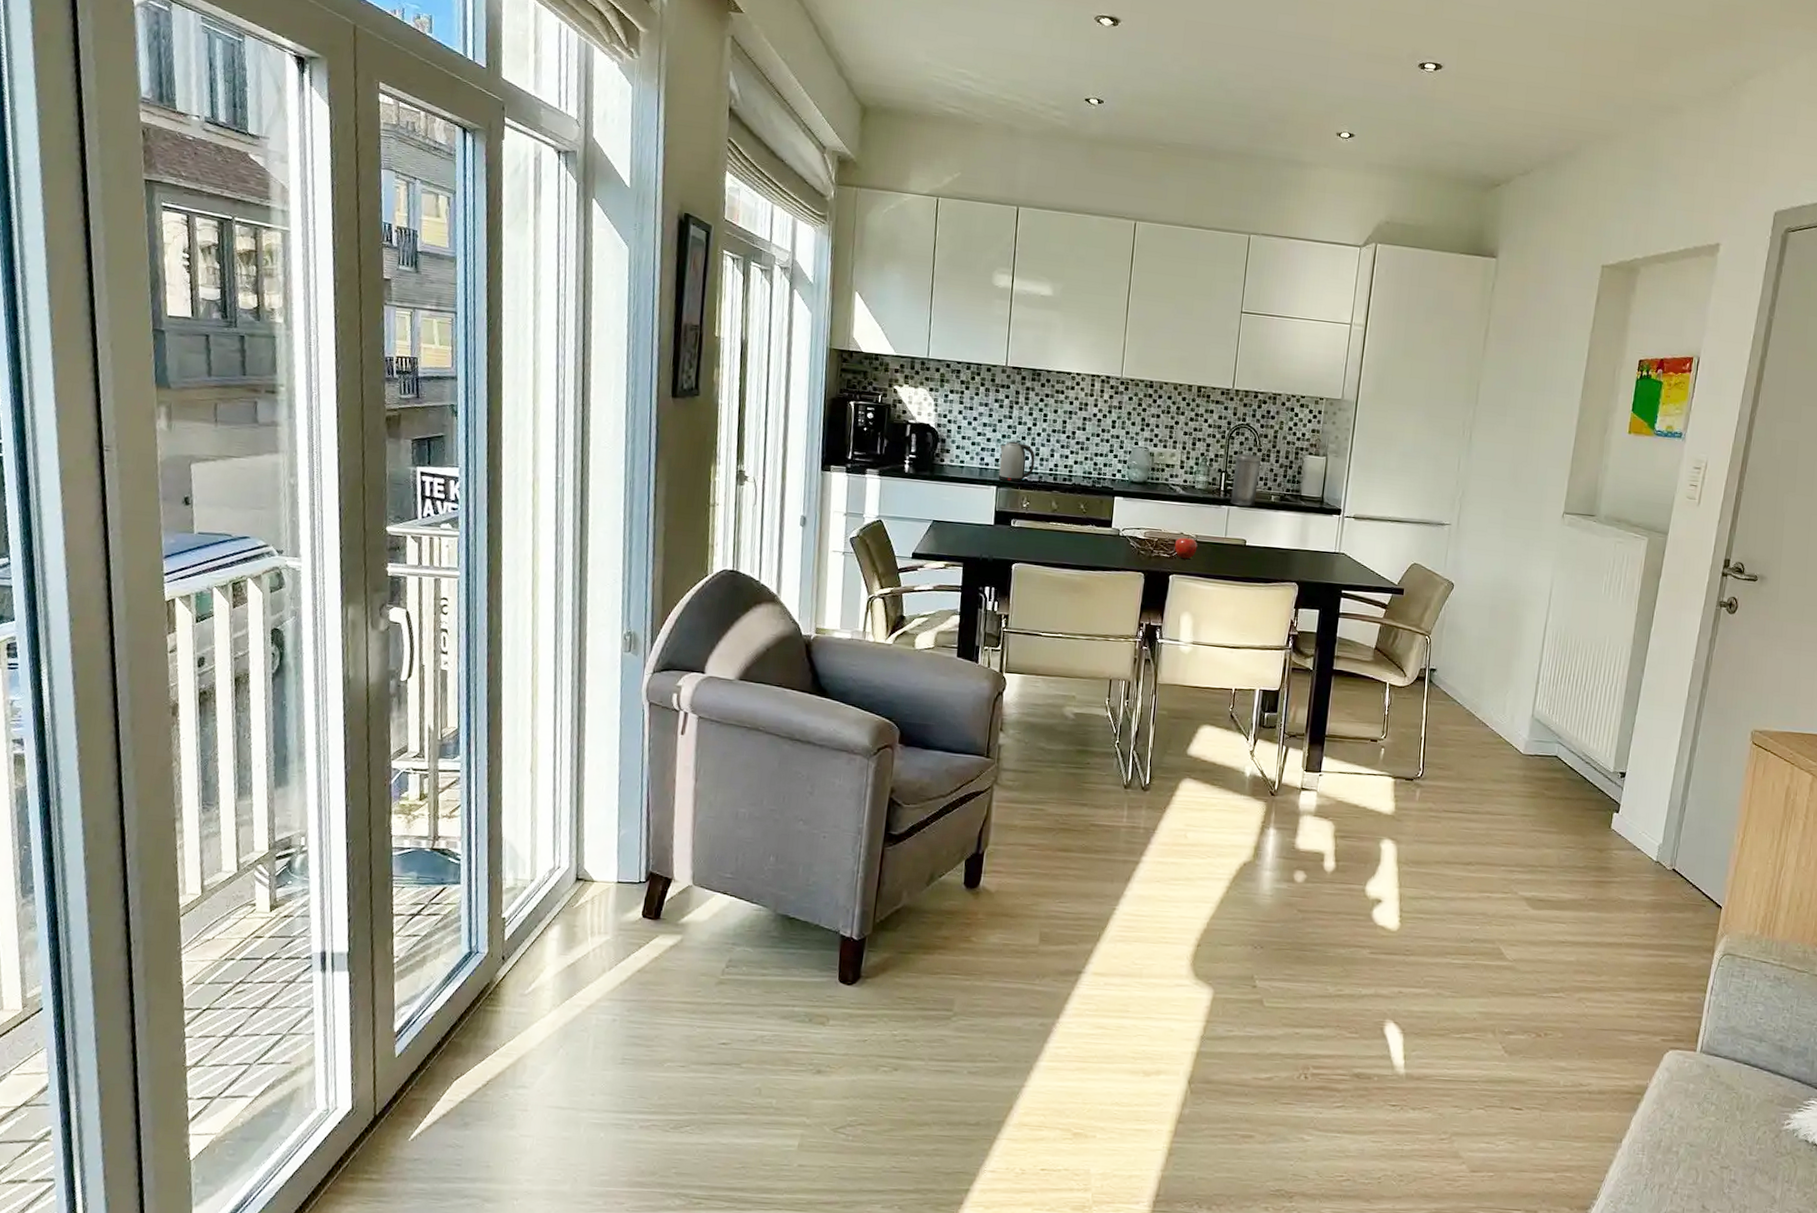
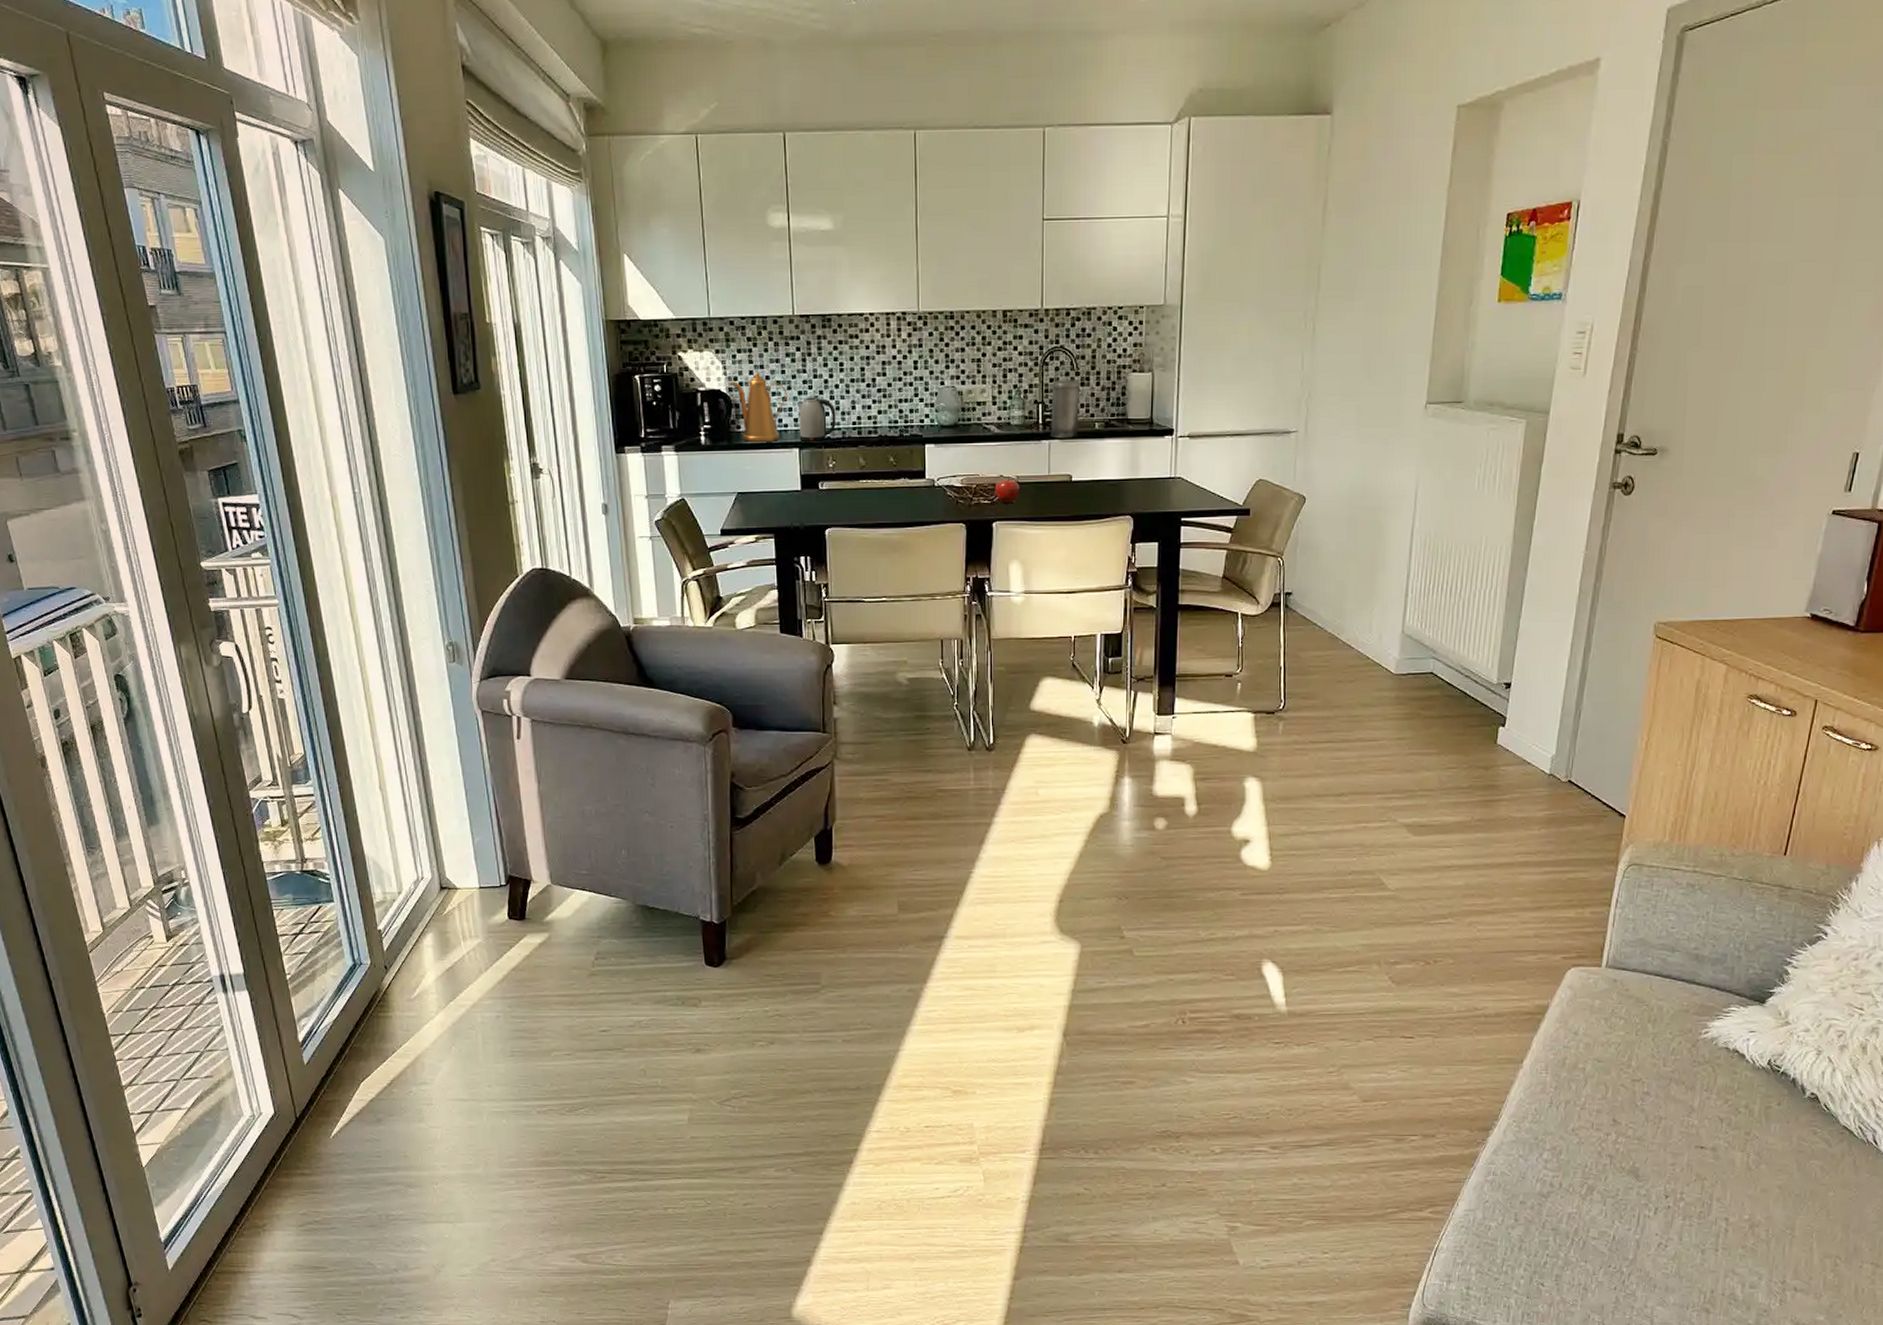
coffee pot: none [939,412,992,478] -> present [730,372,787,443]

